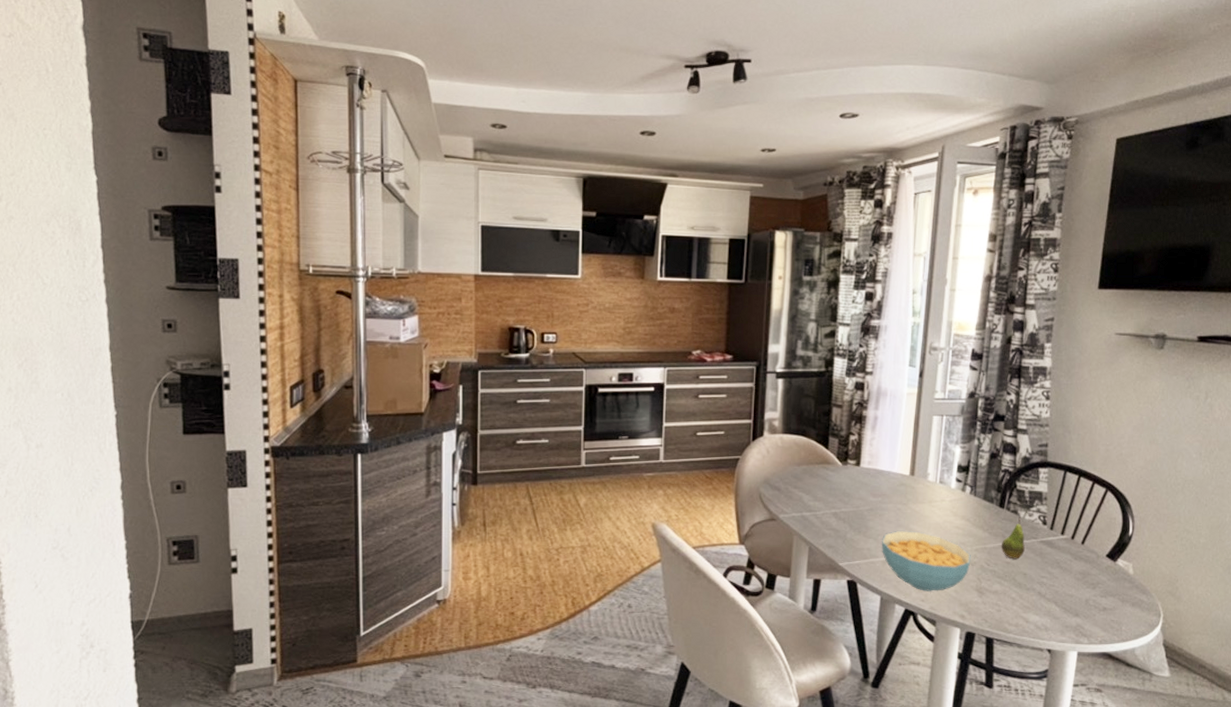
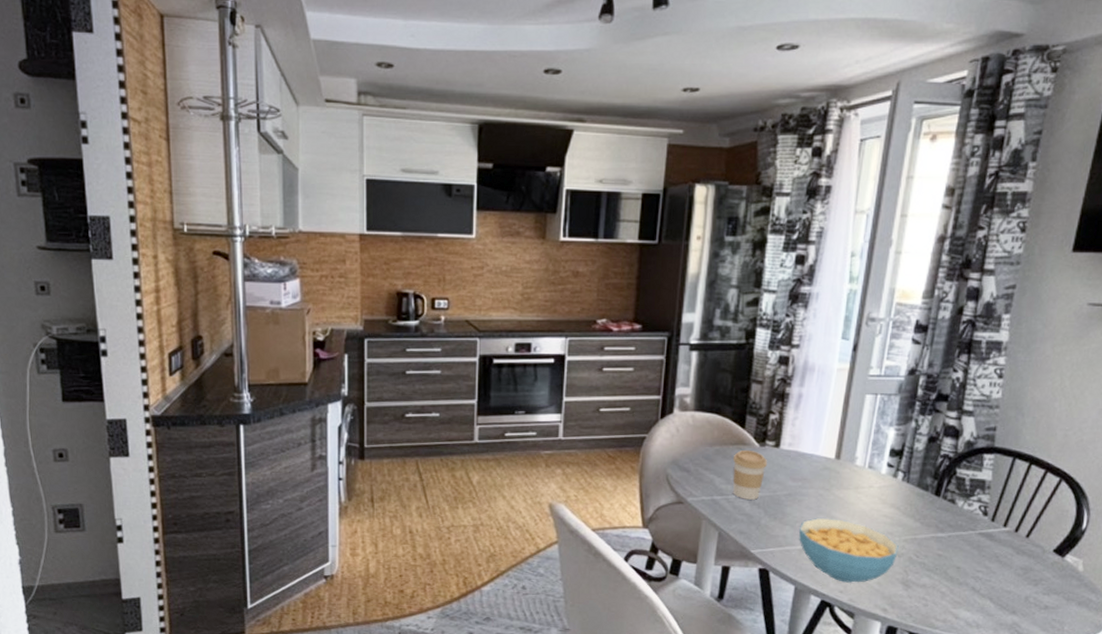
coffee cup: none [818,468,851,515] -> present [732,449,768,500]
fruit: present [1001,513,1025,560] -> none [933,502,961,552]

